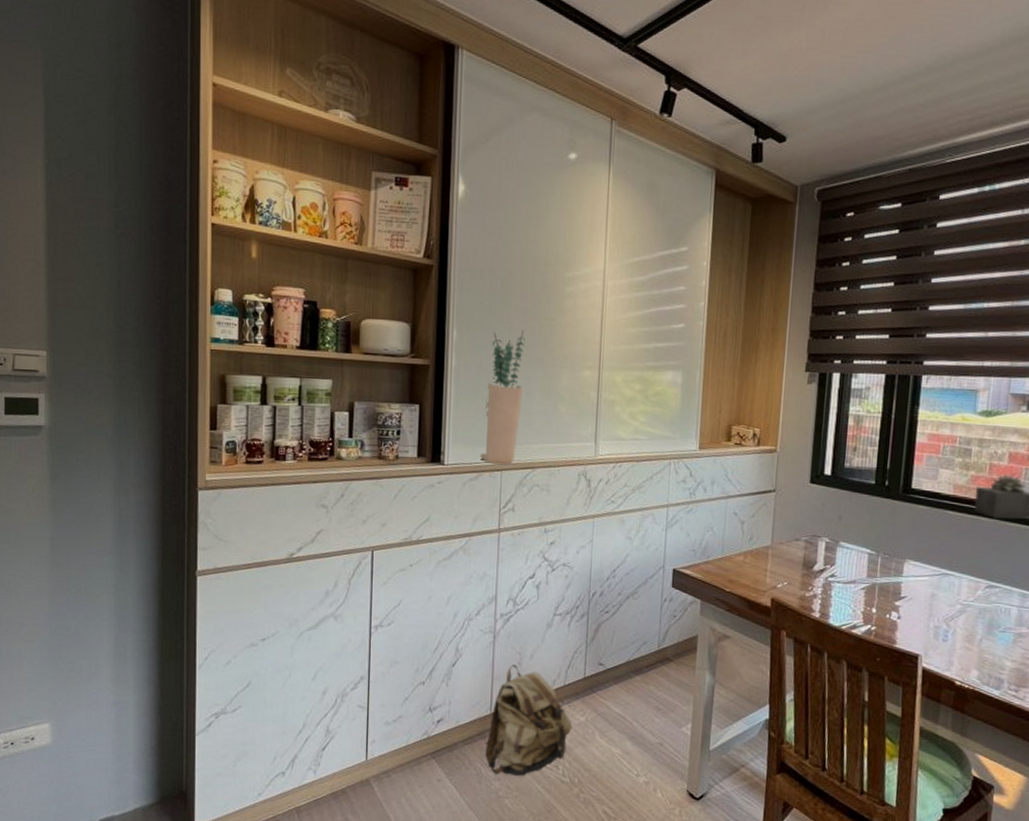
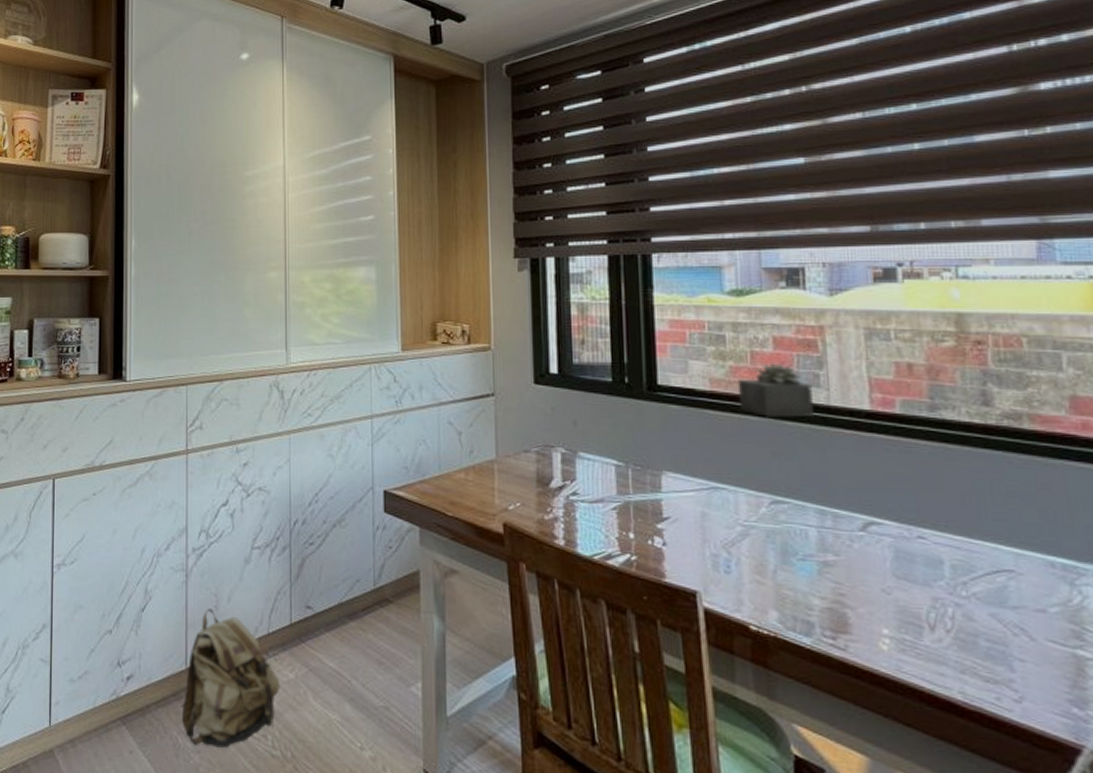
vase: present [481,330,525,466] -> none [164,234,206,379]

